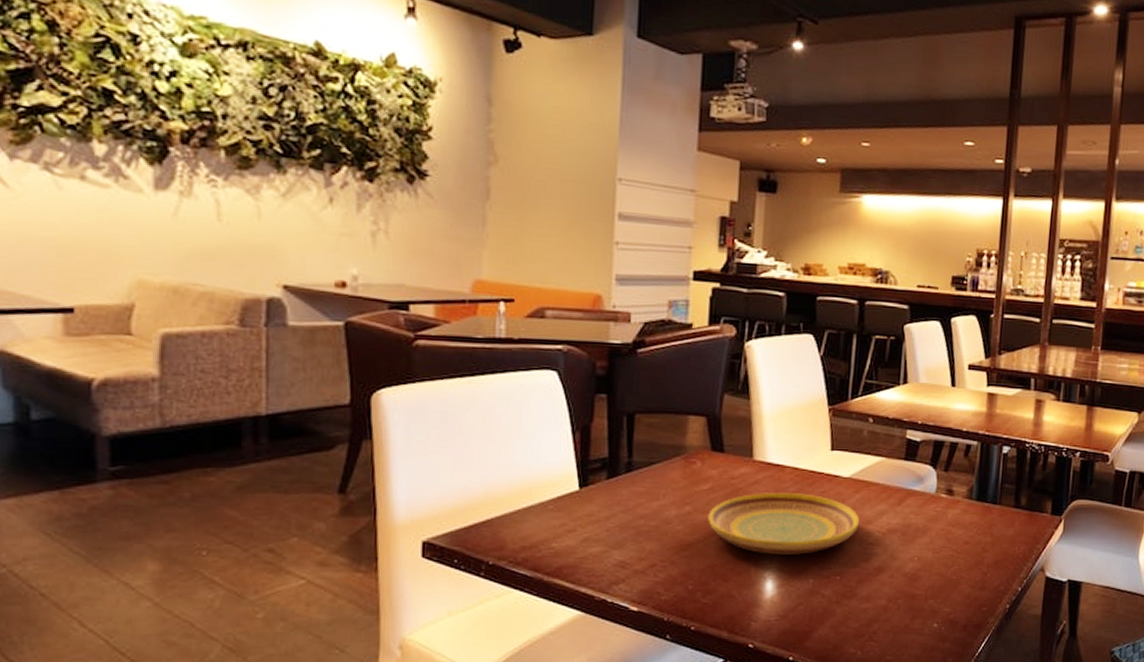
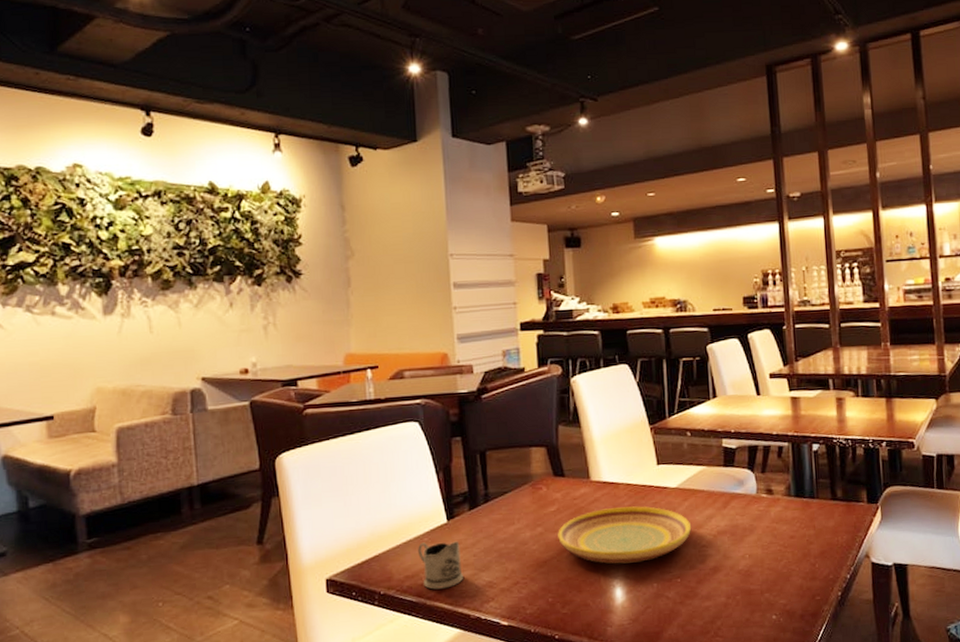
tea glass holder: none [540,510,593,565] -> present [418,541,464,590]

